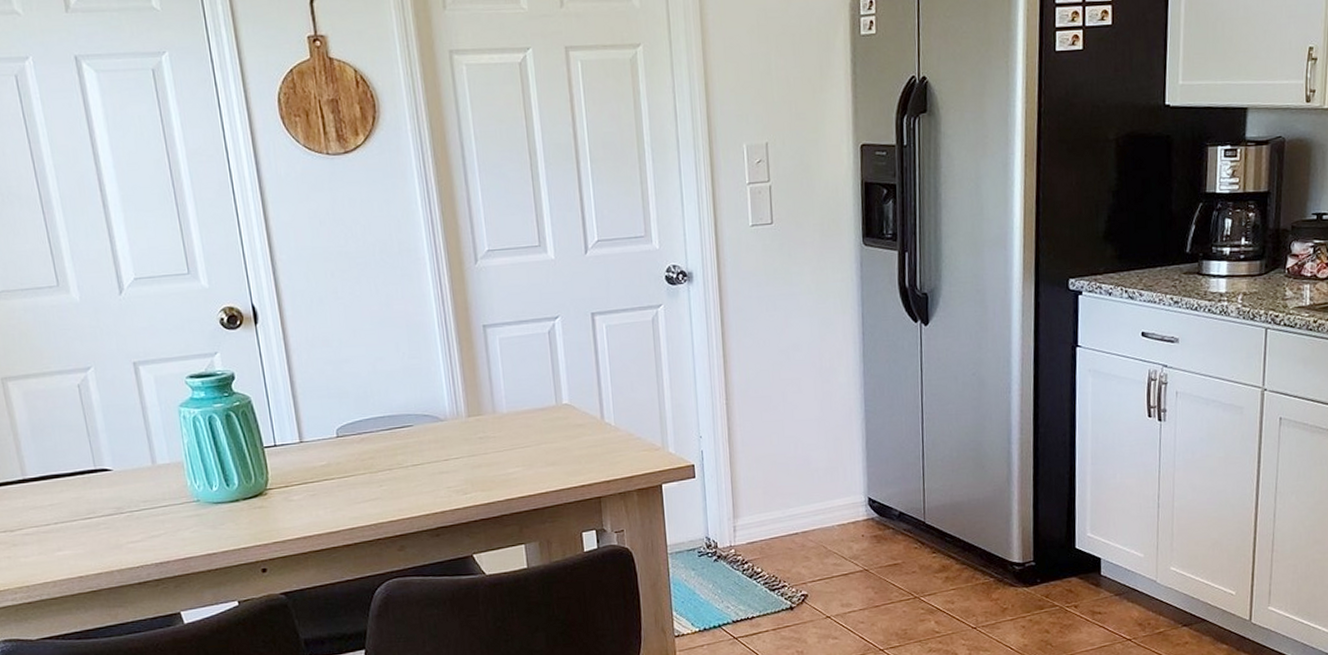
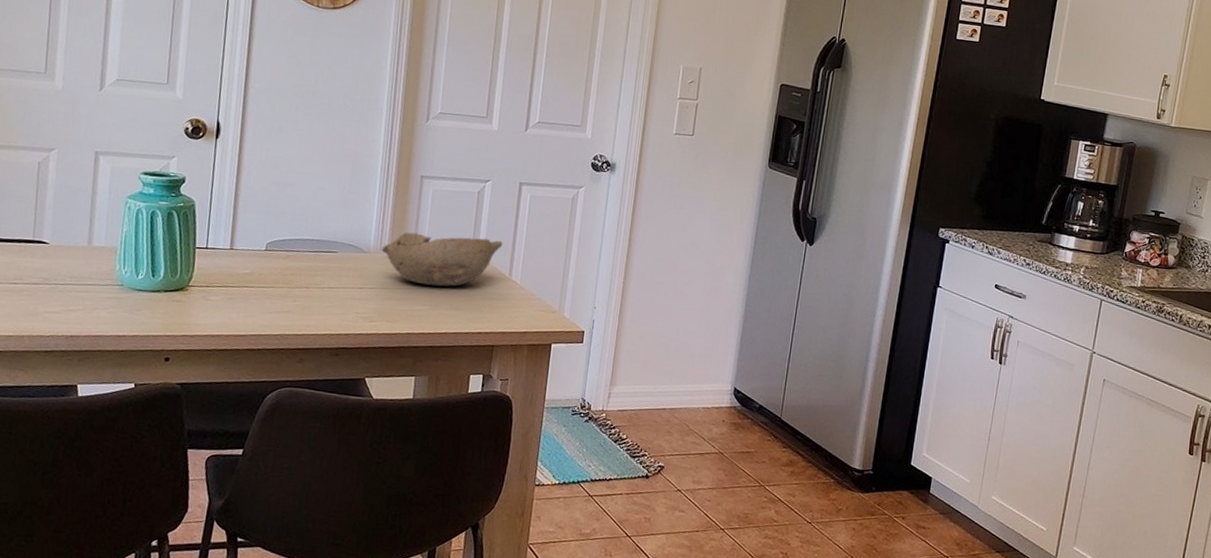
bowl: none [459,382,587,445] -> present [381,232,503,287]

